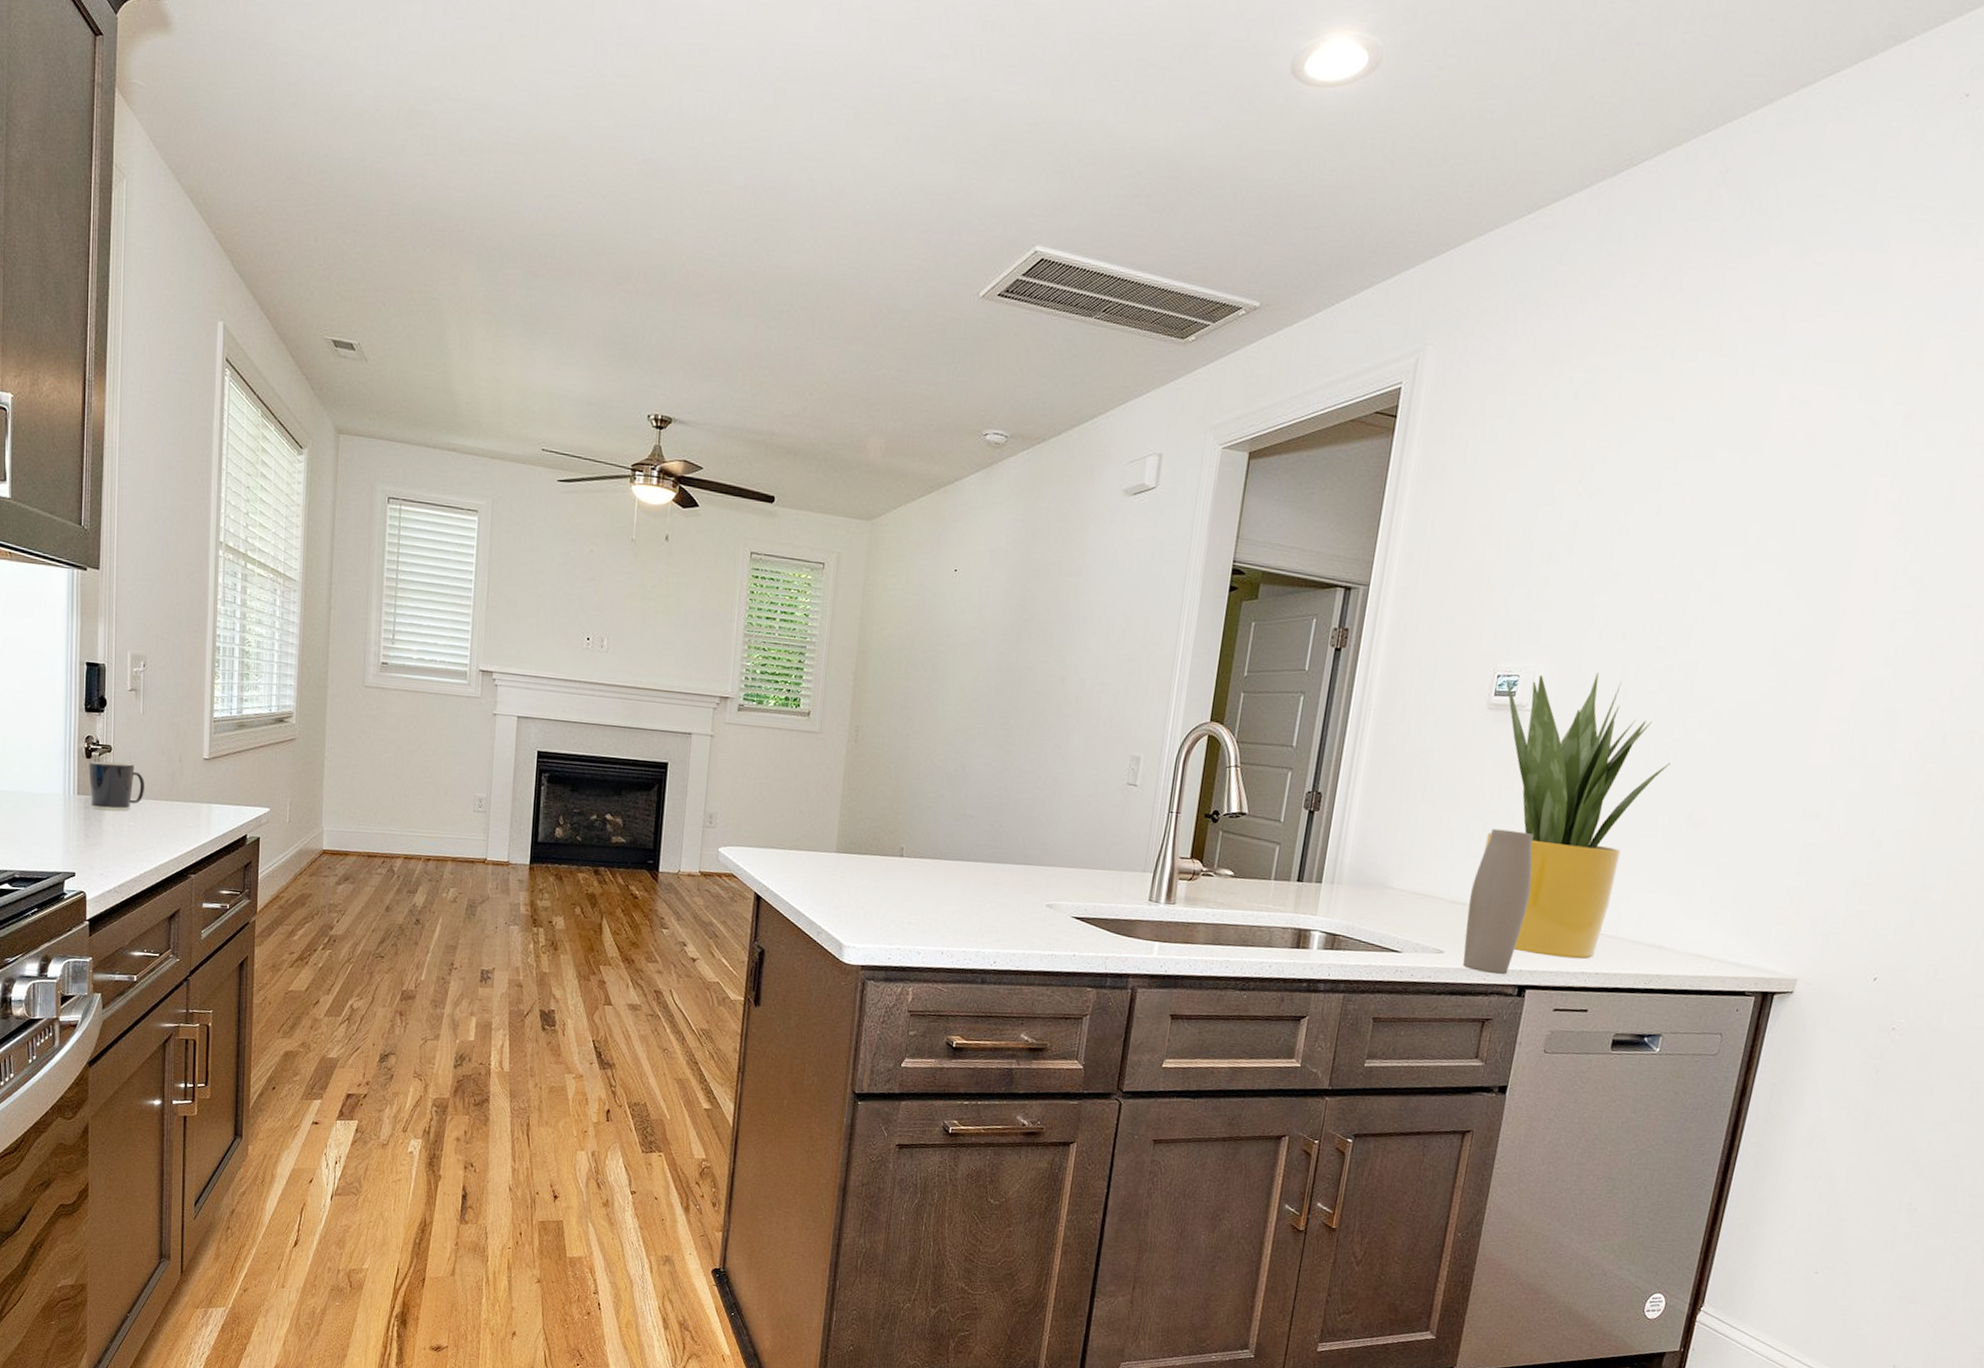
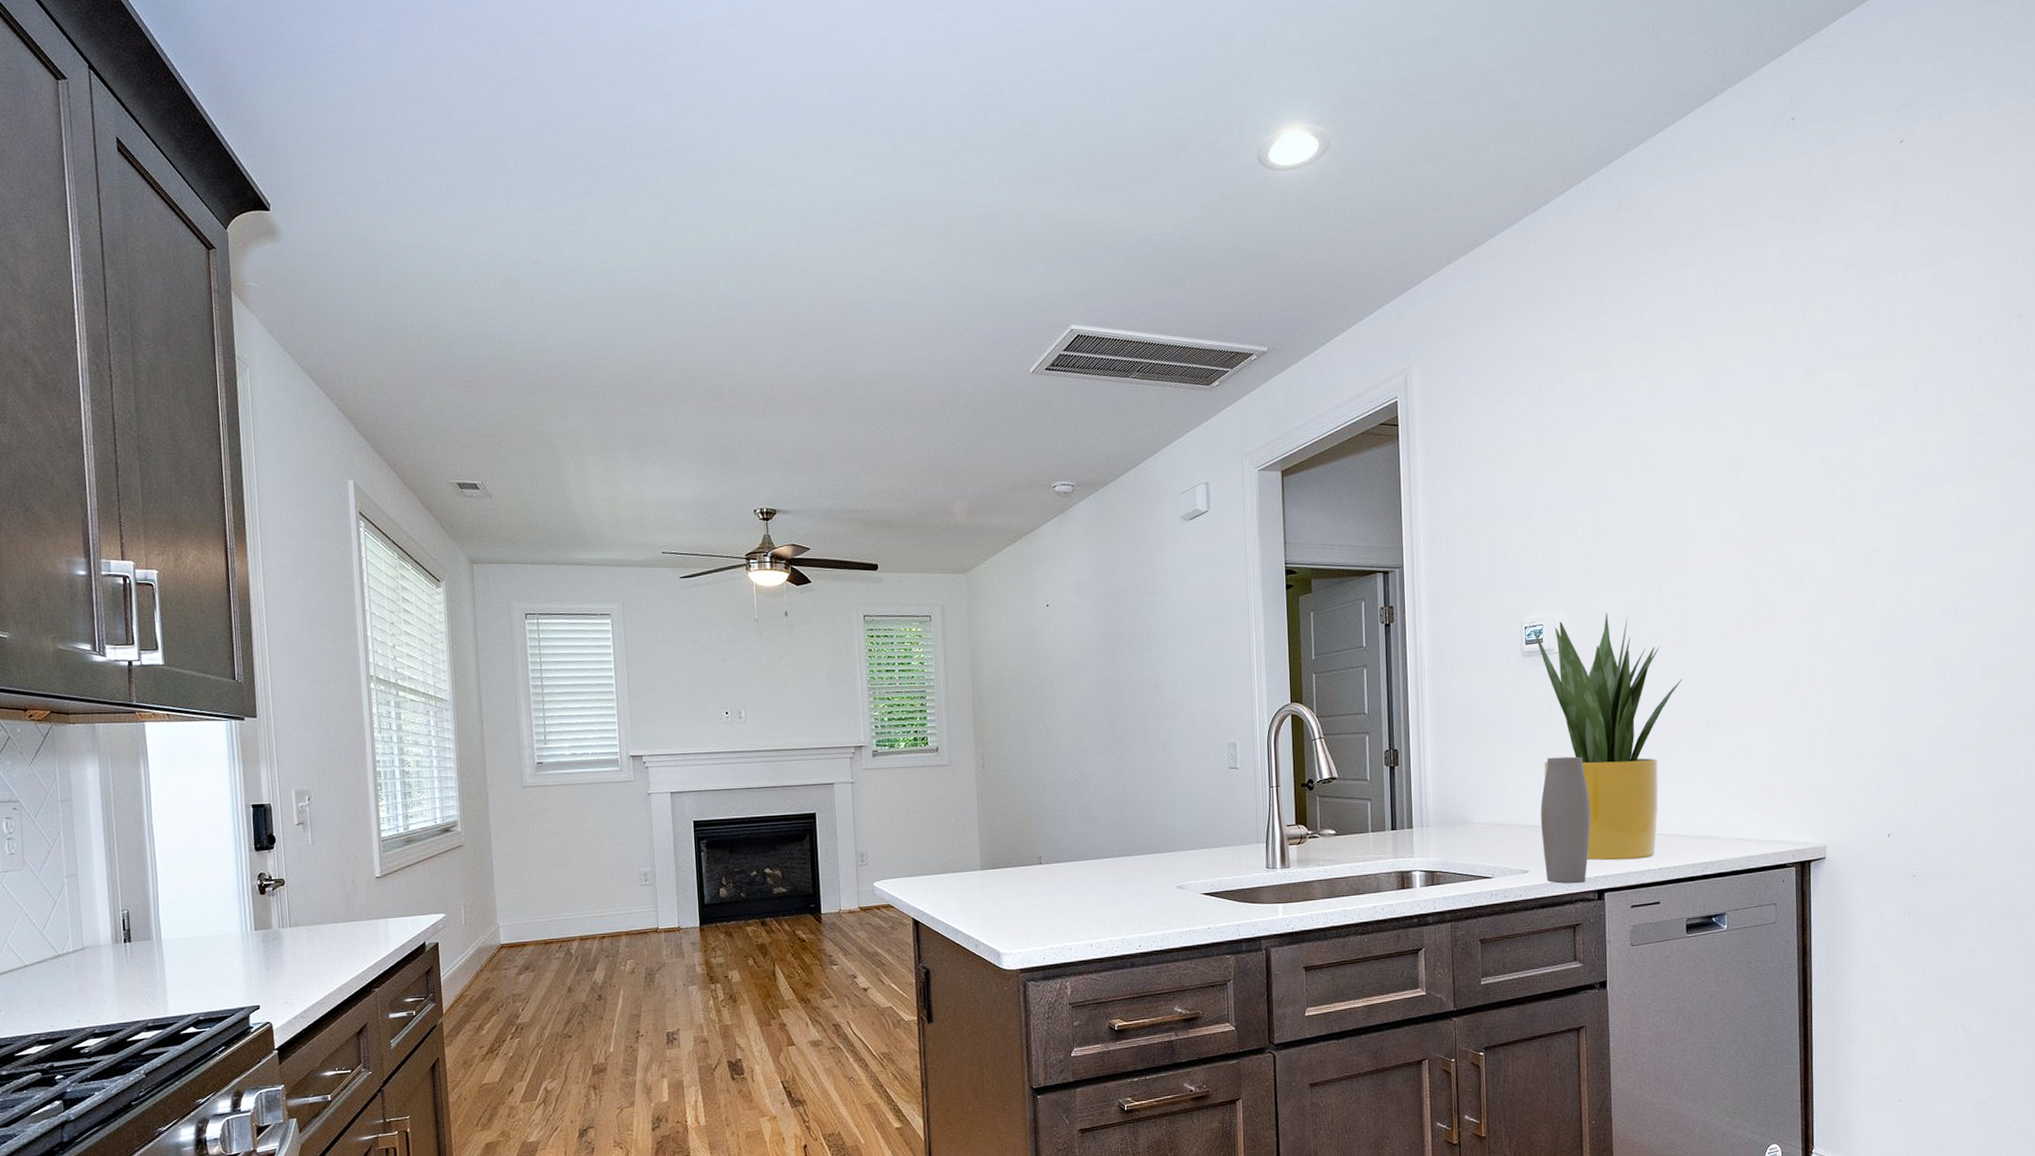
mug: present [88,761,144,812] -> none [262,892,321,943]

